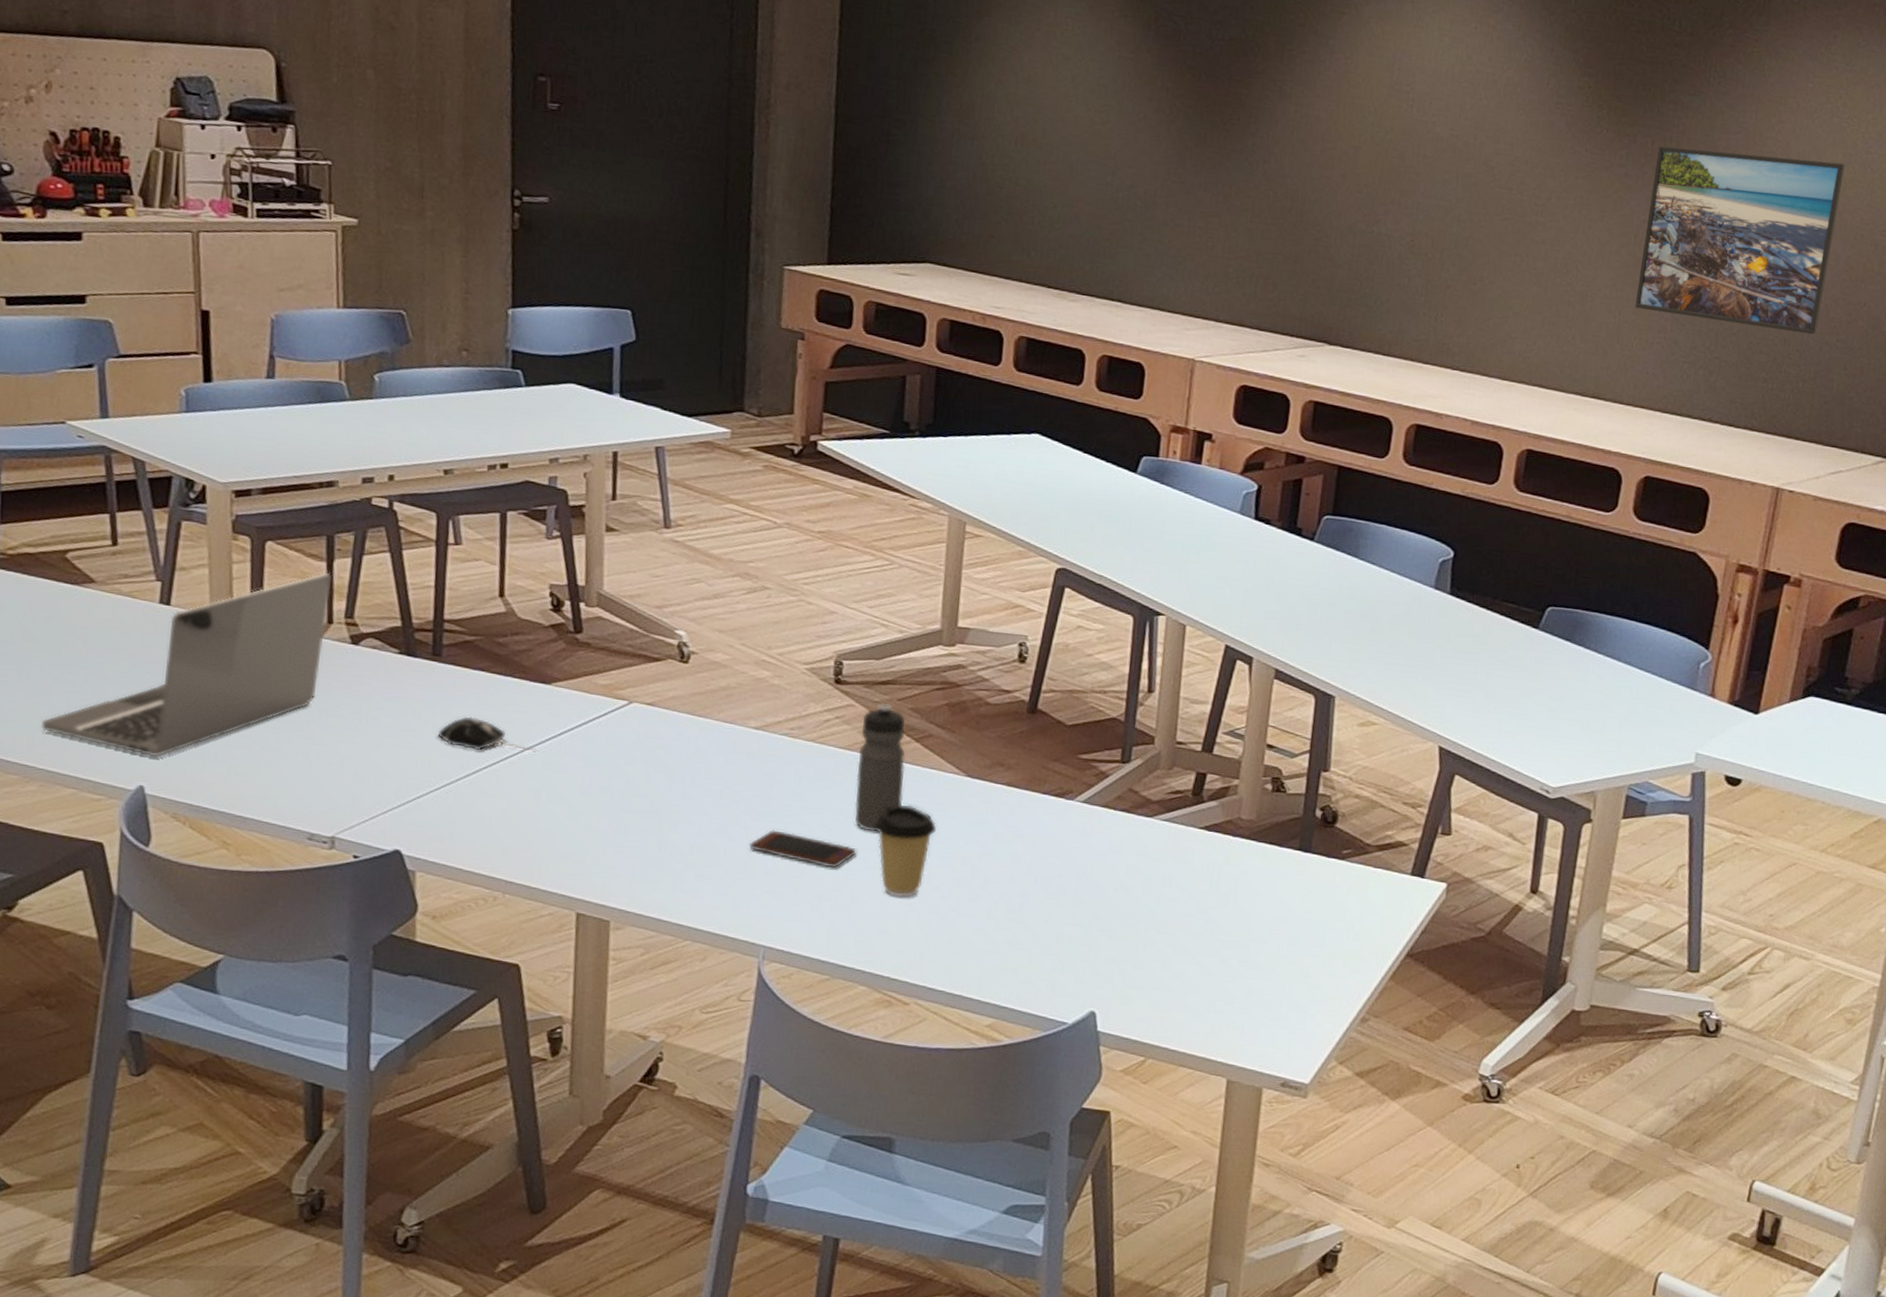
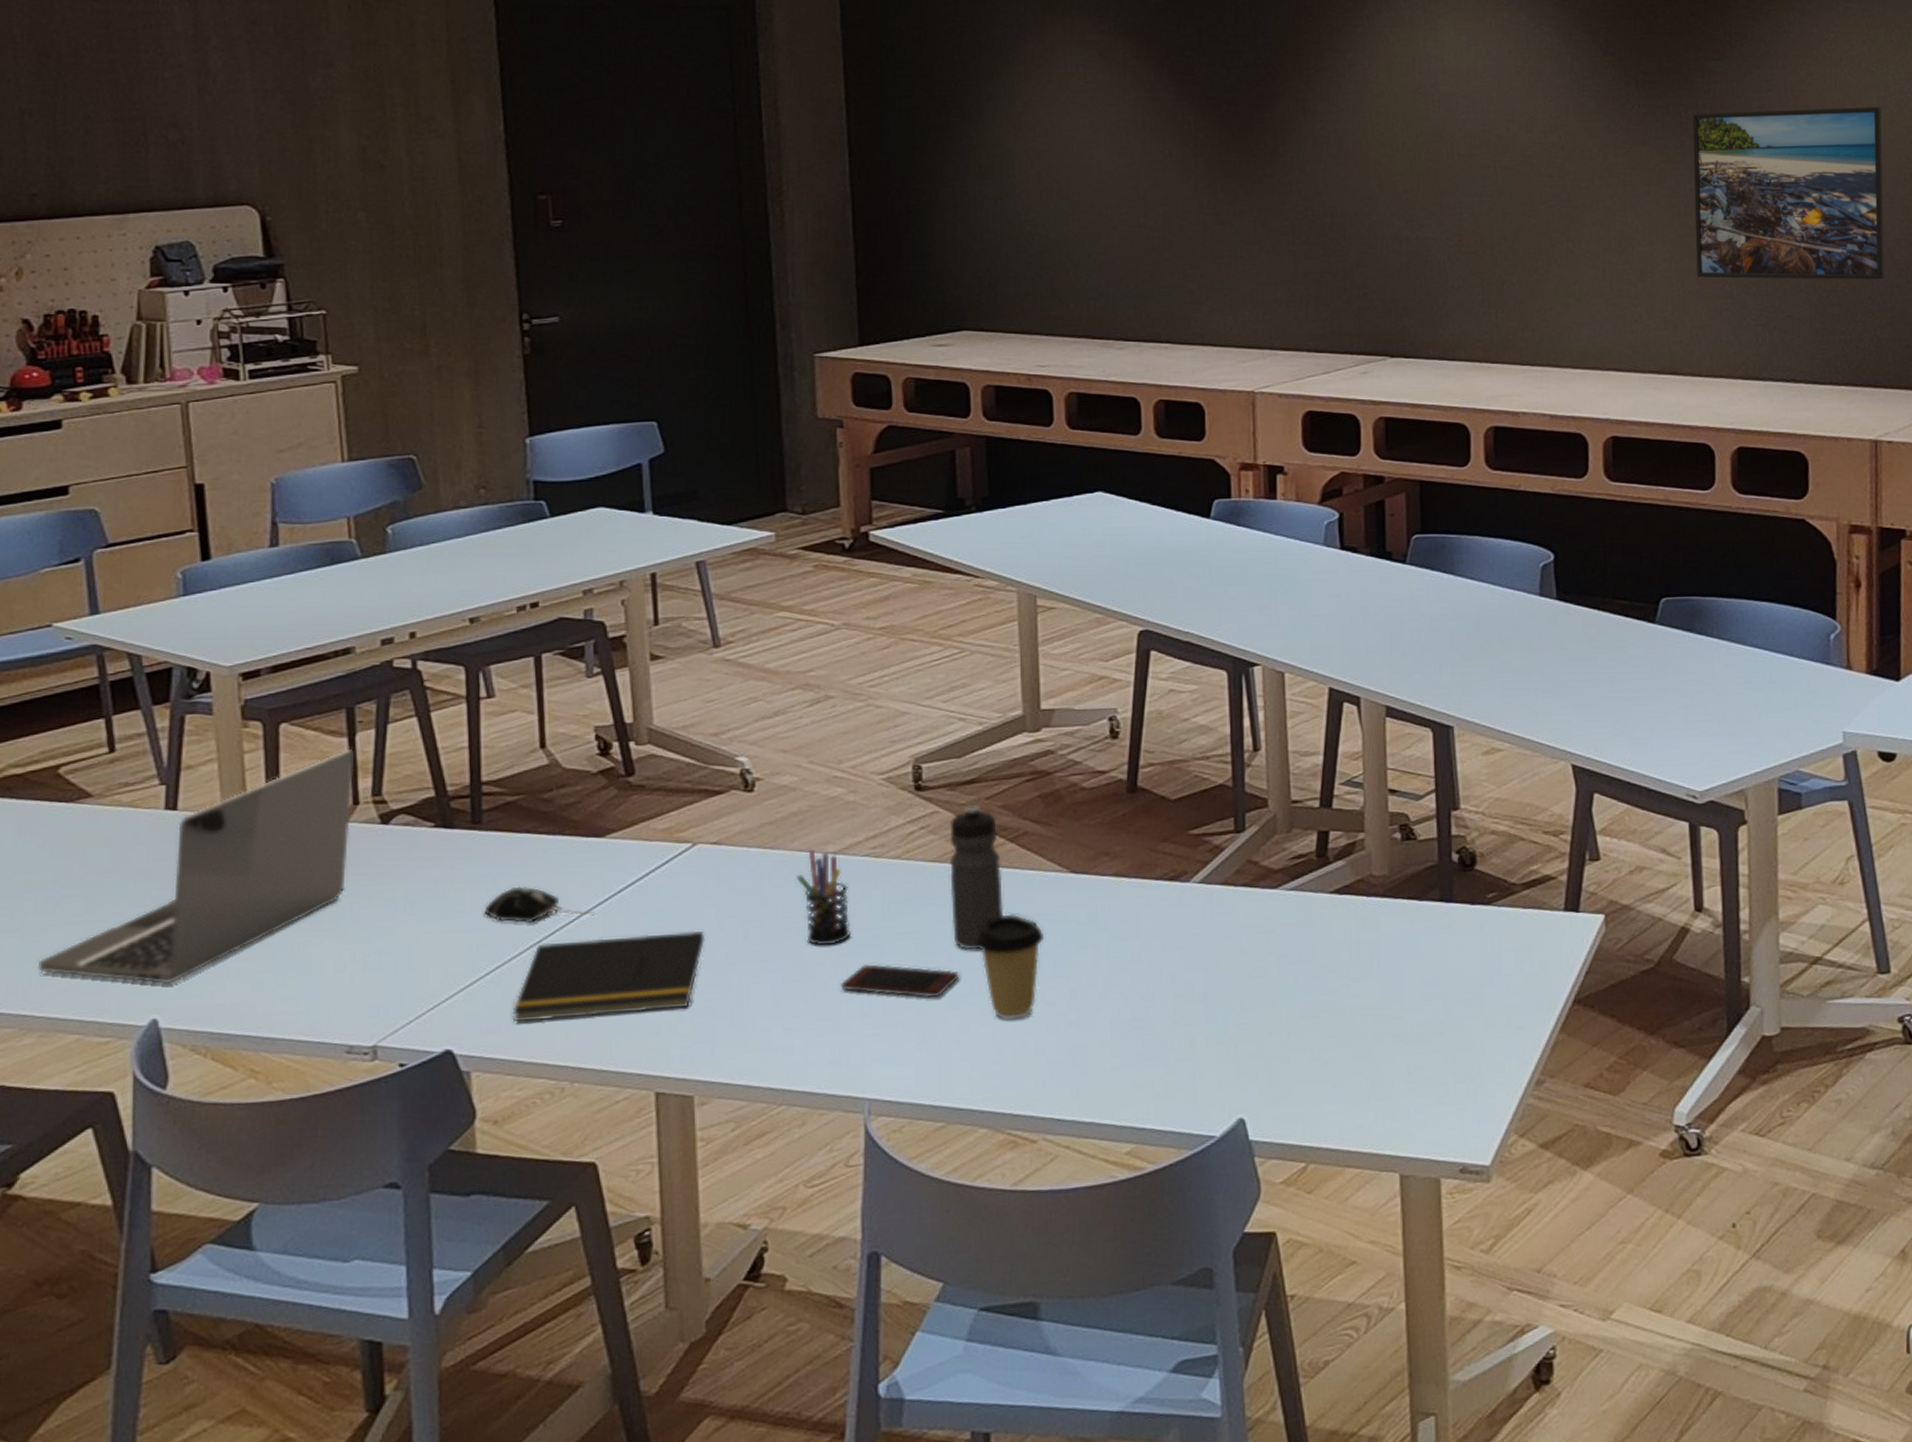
notepad: none [456,770,633,845] -> present [512,931,706,1023]
pen holder: none [719,722,766,809] -> present [797,849,850,946]

